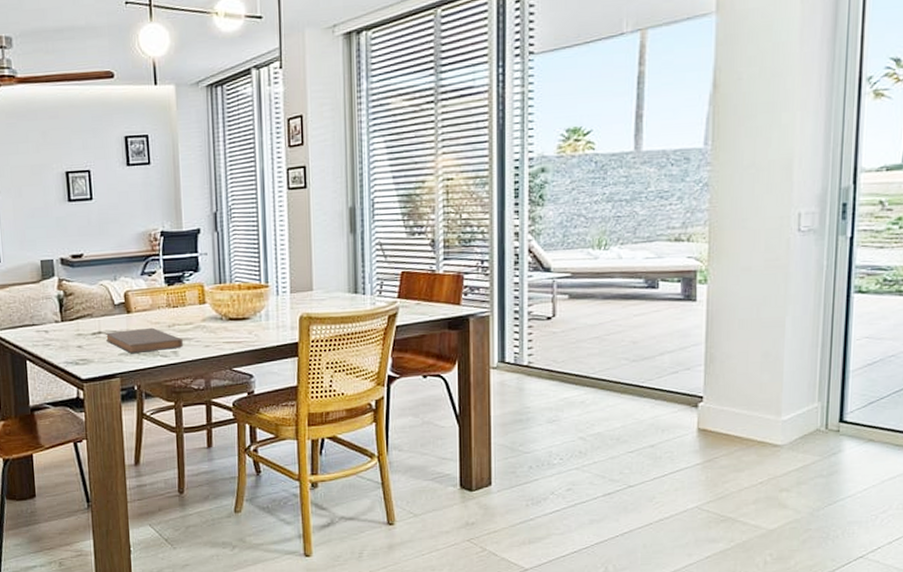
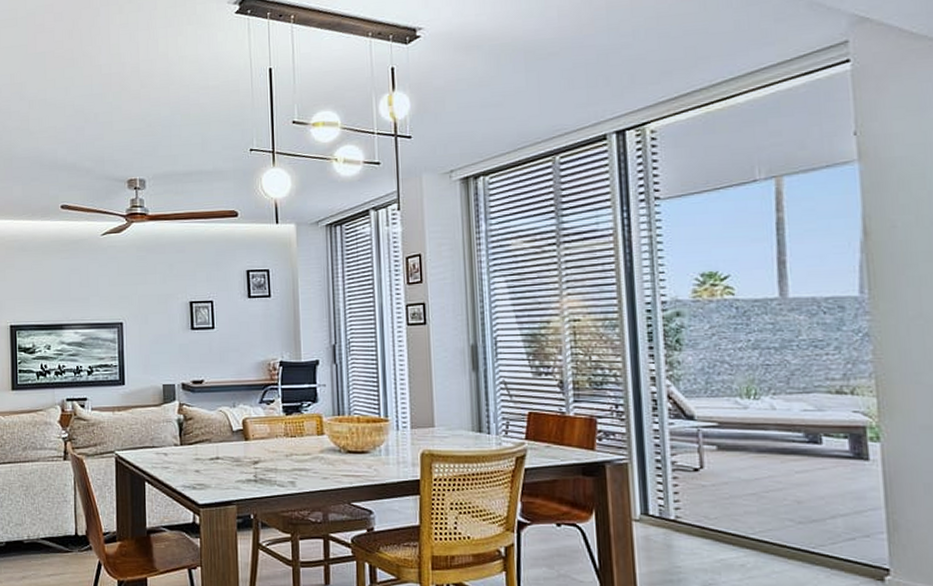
book: present [106,327,183,353] -> none [223,456,300,481]

